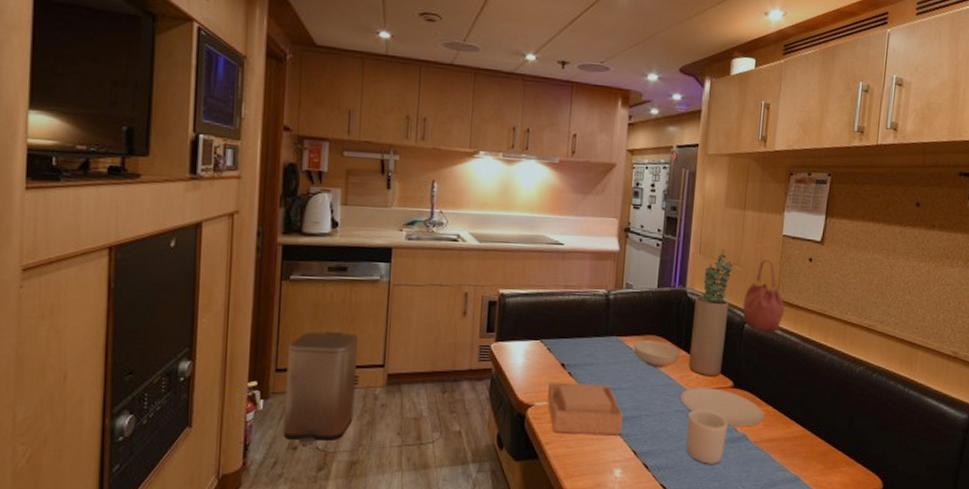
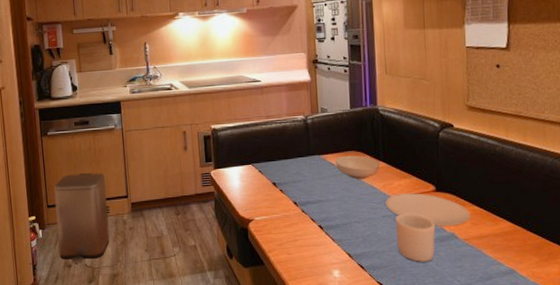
napkin holder: present [547,382,624,436] -> none [263,198,336,242]
vase: present [689,249,733,377] -> none [387,67,422,184]
handbag: present [742,260,785,333] -> none [434,71,478,139]

